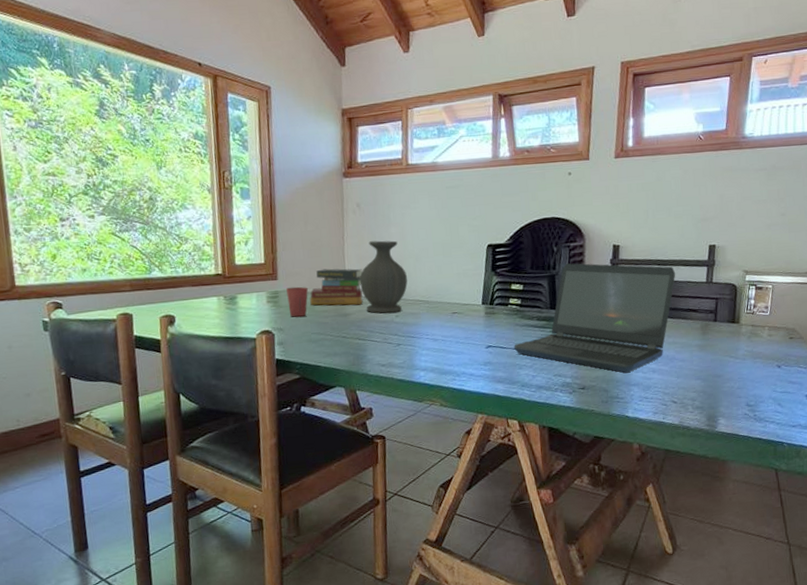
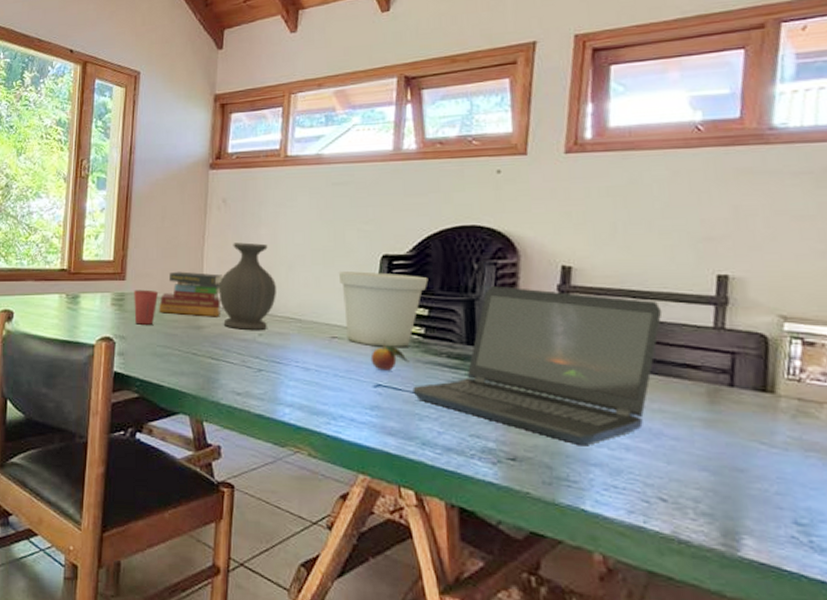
flower pot: none [455,258,522,317] -> present [338,271,429,348]
fruit: none [482,311,511,335] -> present [370,339,410,371]

